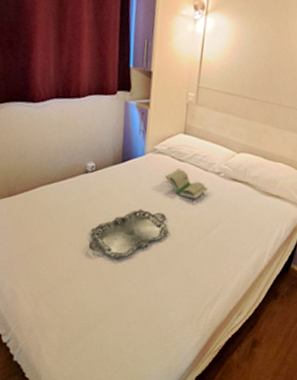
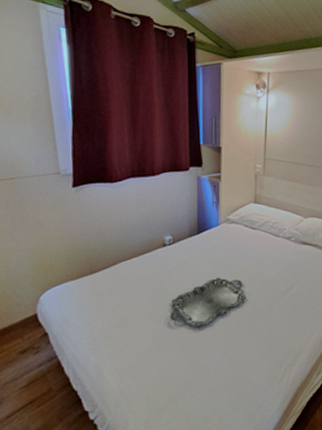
book: present [165,168,208,199] -> none [239,236,280,264]

